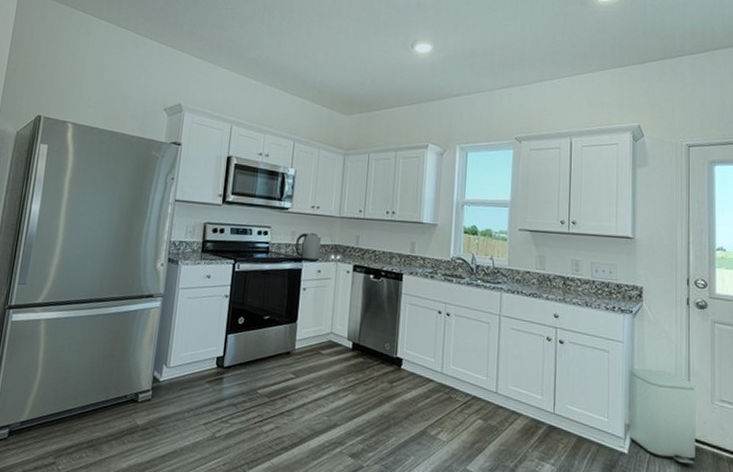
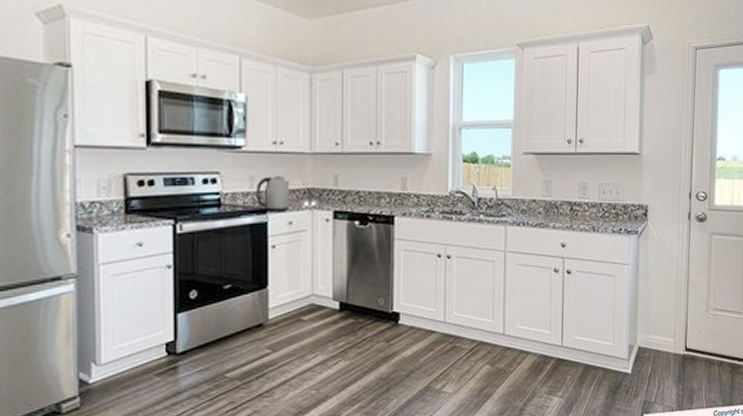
pedal bin: present [629,368,696,465] -> none [633,287,694,374]

